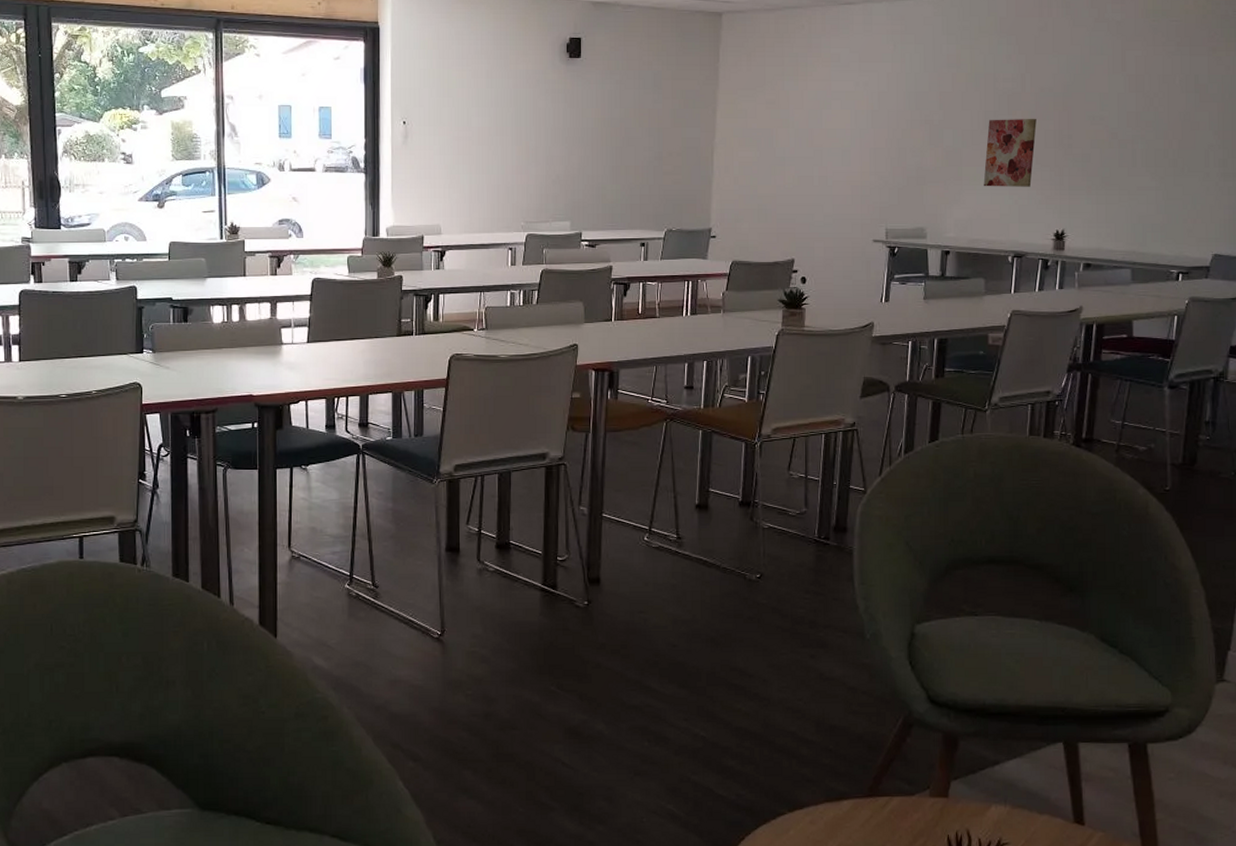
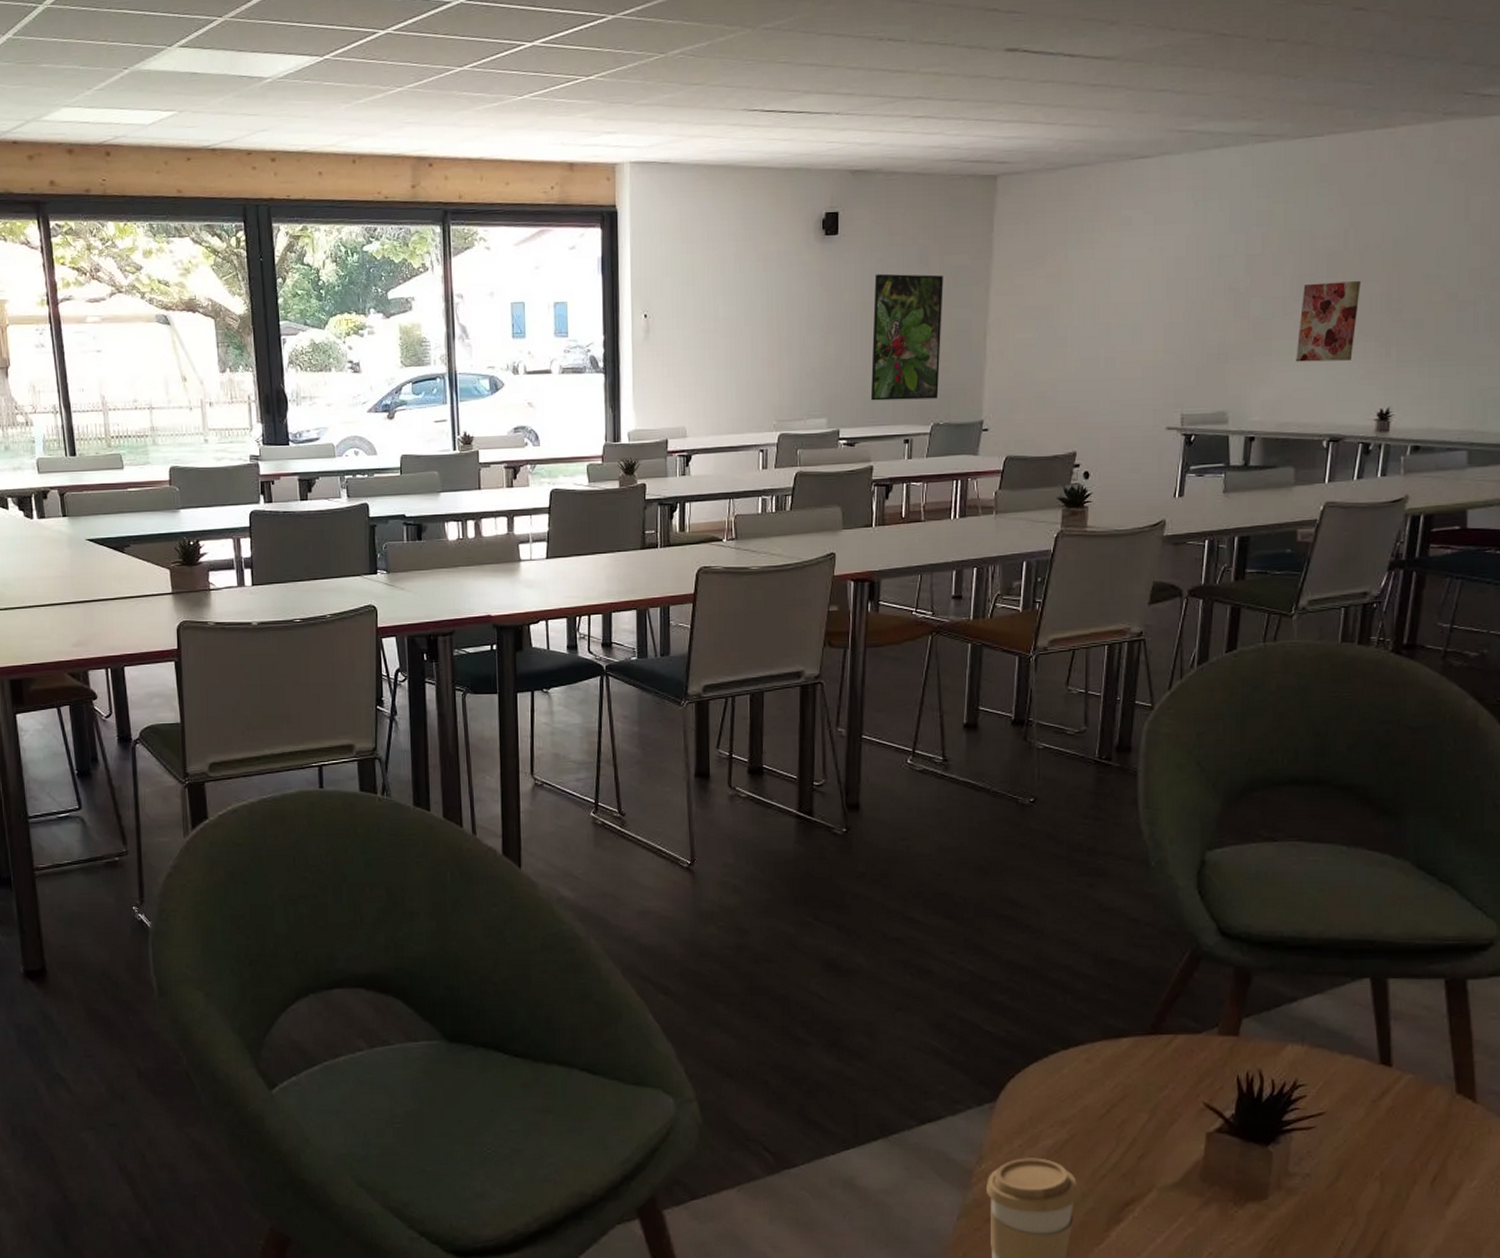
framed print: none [610,94,675,207] -> present [870,273,943,401]

